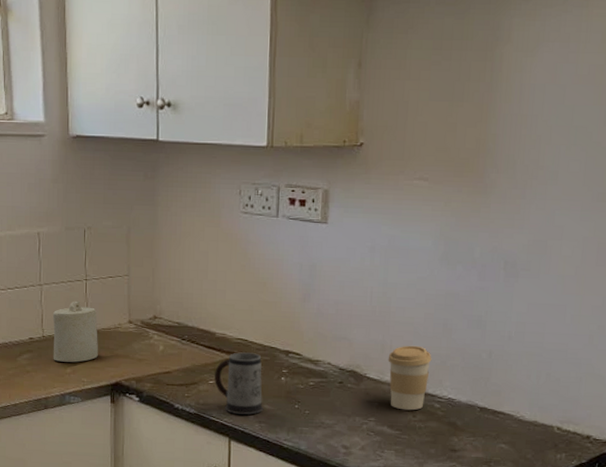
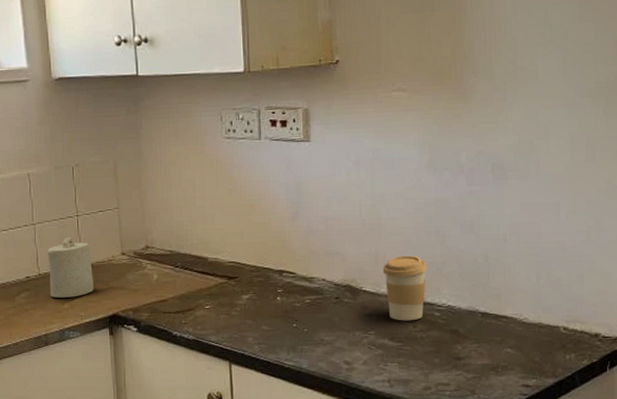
mug: present [214,352,263,415] -> none [210,275,261,337]

